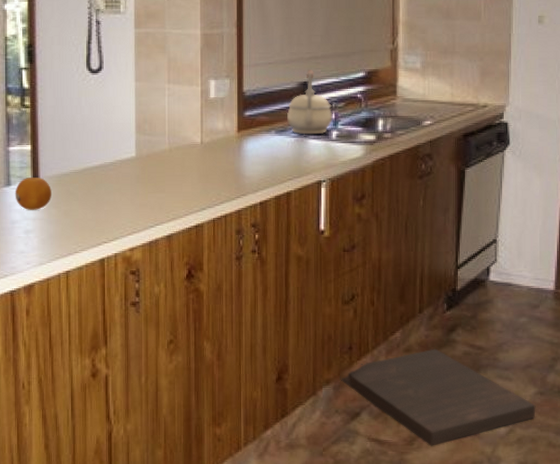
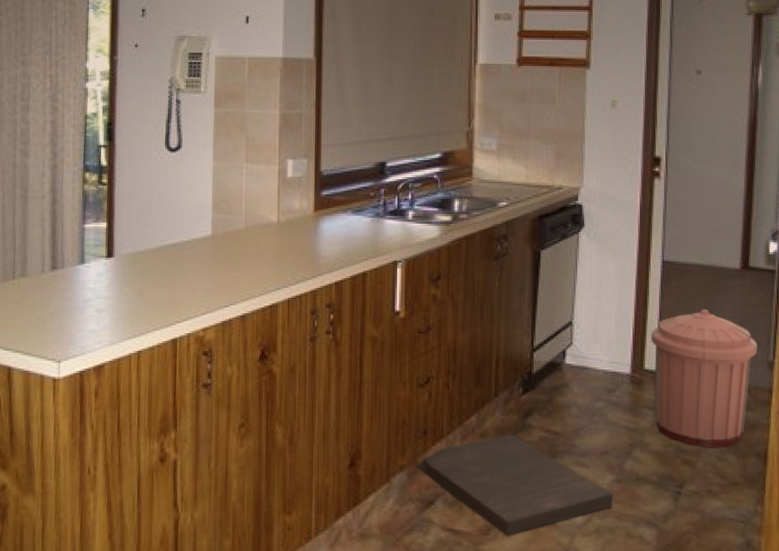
fruit: present [15,178,51,210] -> none [88,255,126,289]
kettle: present [287,70,332,135] -> none [364,150,408,215]

